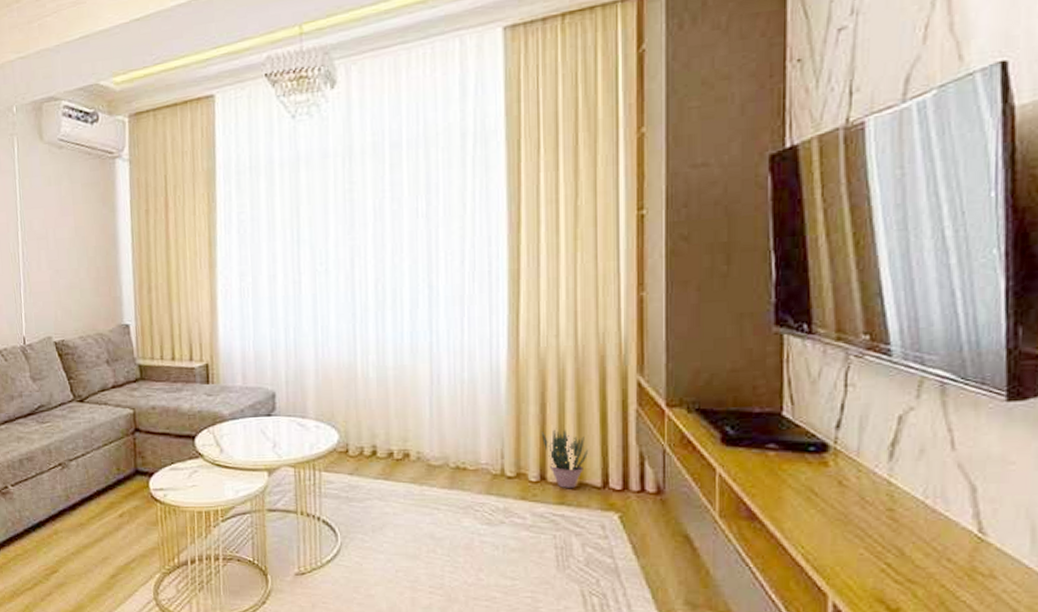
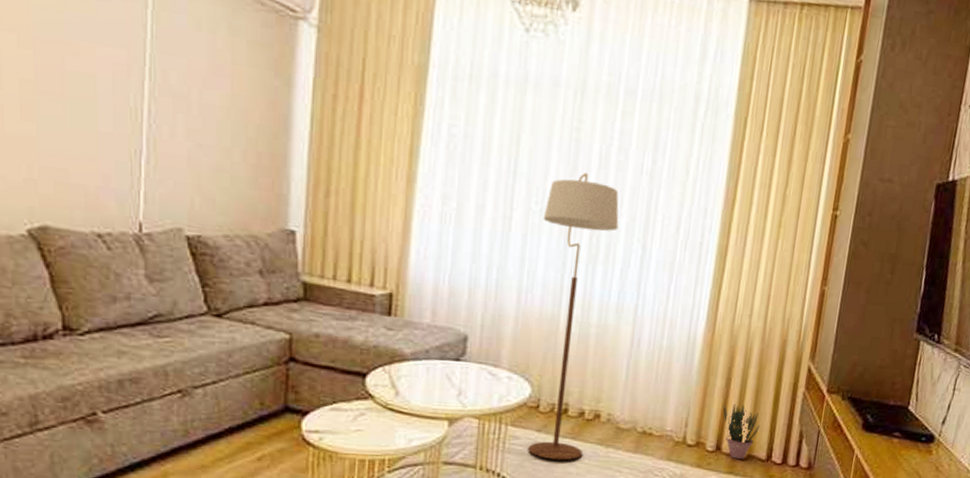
floor lamp: none [329,227,402,502] -> present [528,172,619,461]

